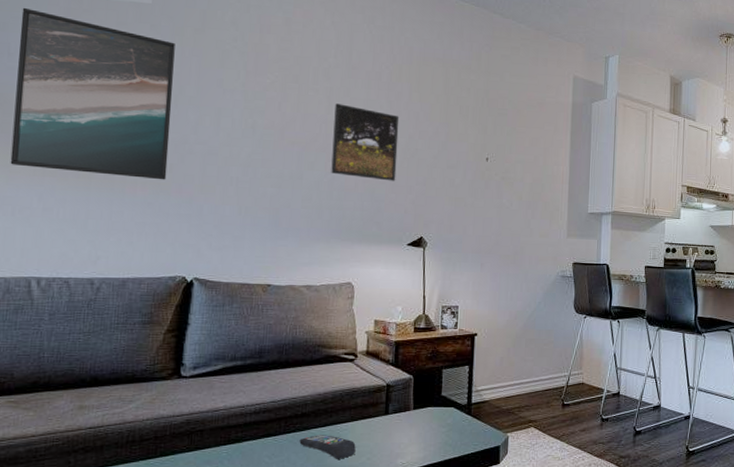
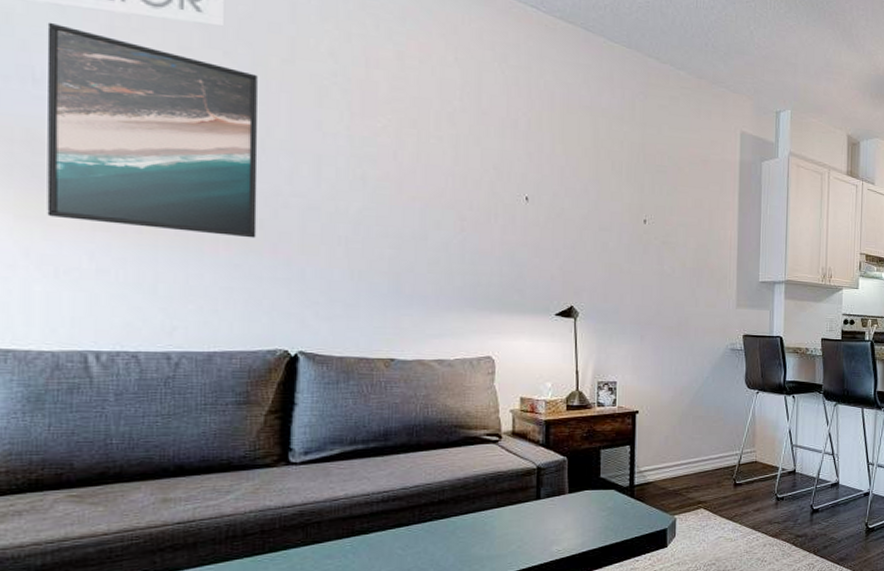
remote control: present [299,435,356,459] -> none [437,523,504,549]
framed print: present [331,103,400,181] -> none [461,154,541,244]

